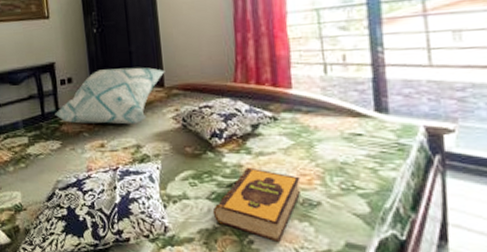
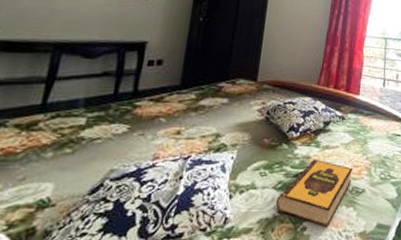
decorative pillow: present [55,67,165,125] -> none [131,56,261,113]

